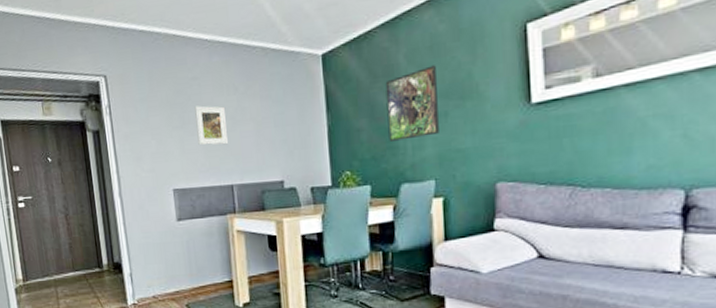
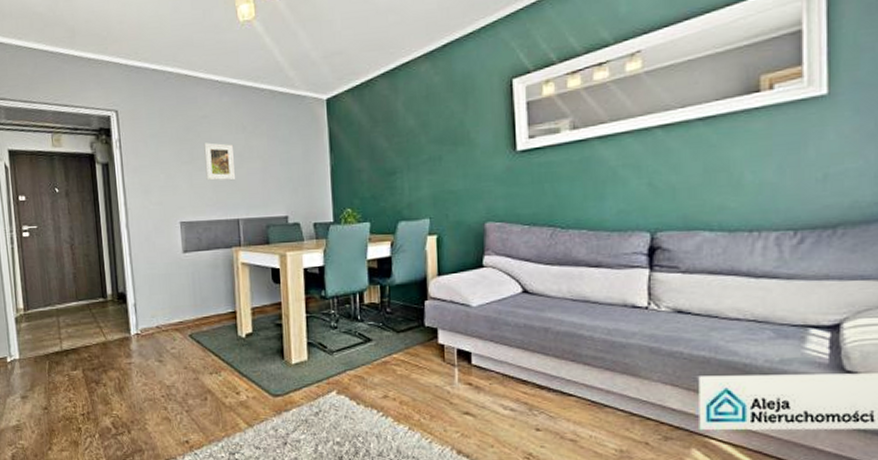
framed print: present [385,65,439,141] -> none [385,113,434,182]

